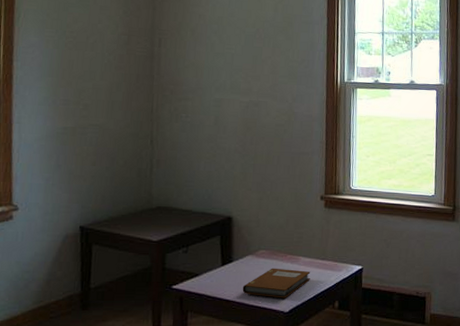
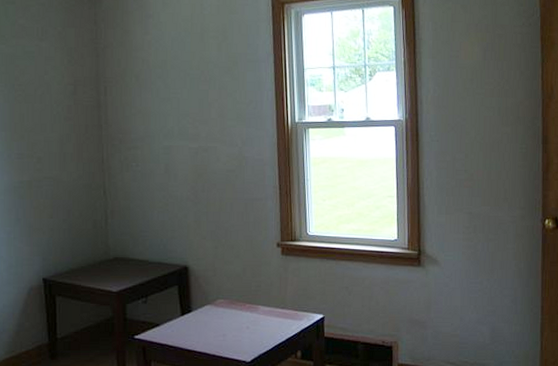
notebook: present [242,268,311,298] -> none [203,317,271,348]

